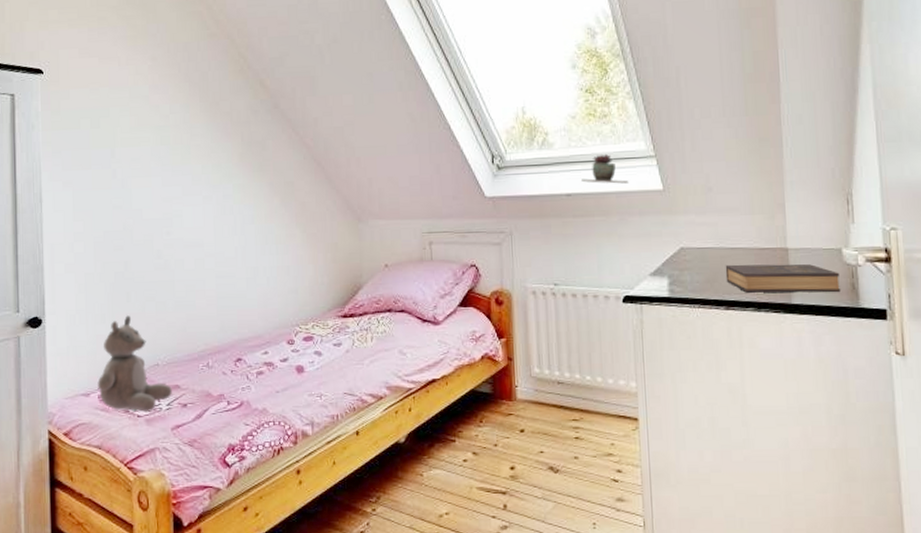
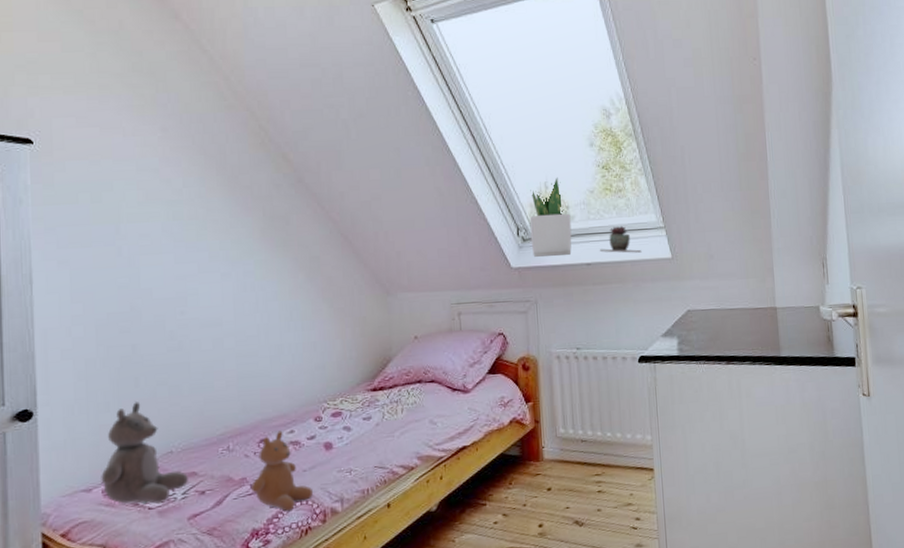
teddy bear: none [227,351,286,431] -> present [250,430,314,512]
planter: none [505,102,551,187] -> present [529,177,572,258]
hardback book: present [725,263,840,293] -> none [725,321,819,349]

